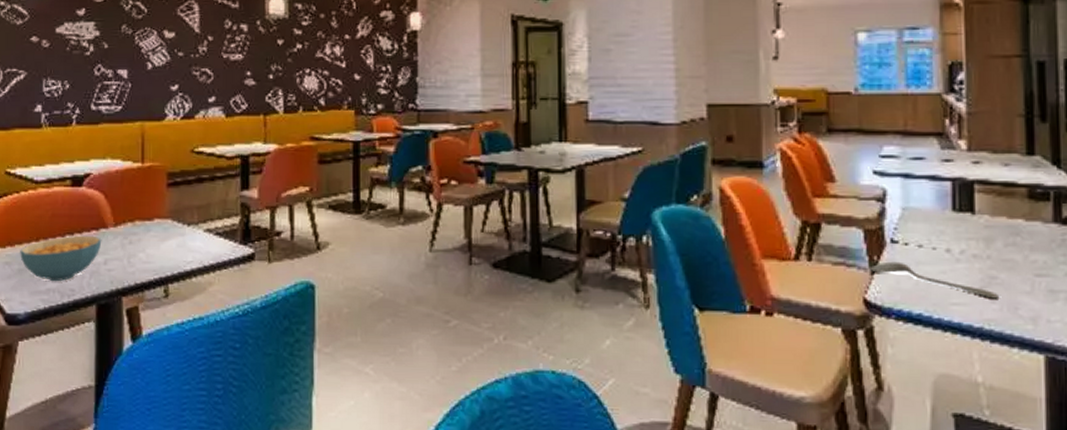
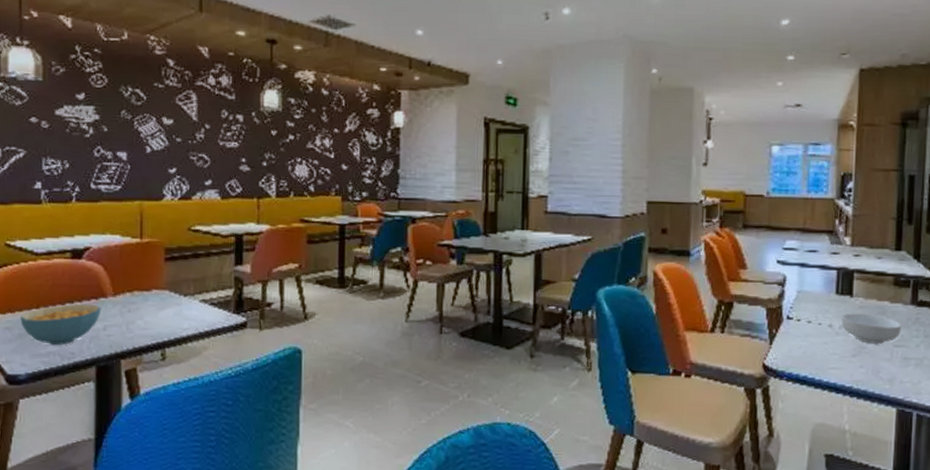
spoon: present [870,261,1000,299] -> none [769,334,867,365]
cereal bowl: none [962,234,1043,272] -> present [841,313,901,344]

